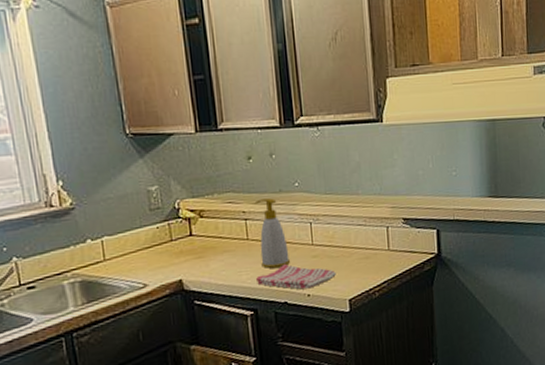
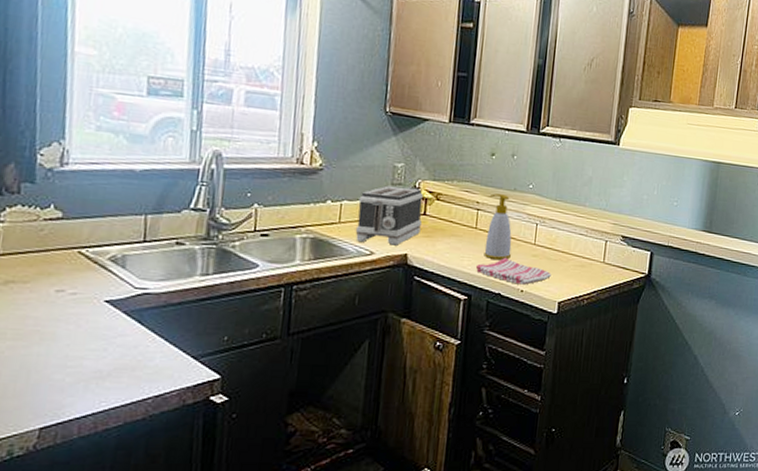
toaster: none [119,209,190,276] -> present [355,185,423,246]

